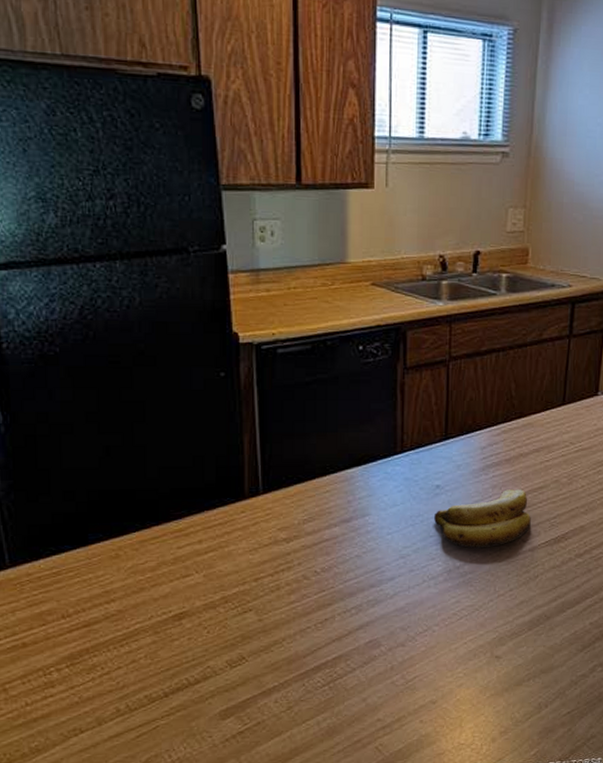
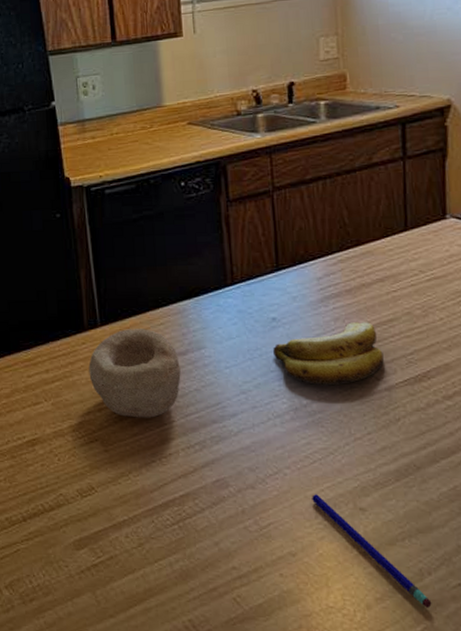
bowl: none [247,496,343,586] -> present [88,329,181,418]
pen: none [455,647,545,735] -> present [312,494,432,608]

